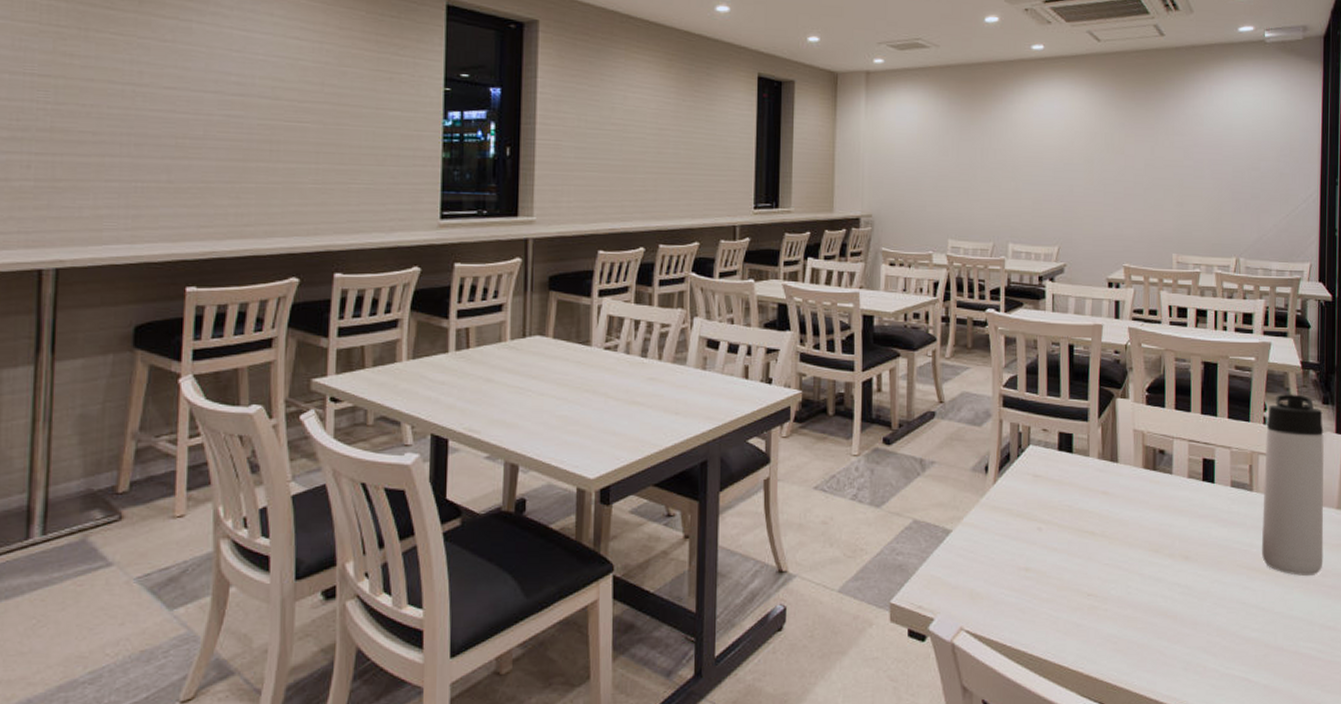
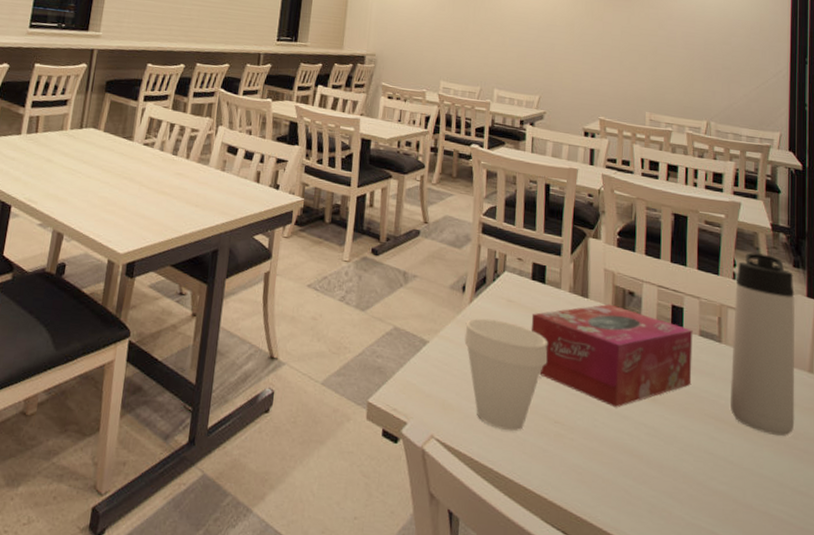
cup: none [990,498,1078,612] -> present [464,318,548,432]
tissue box: none [1059,466,1224,572] -> present [531,304,693,408]

